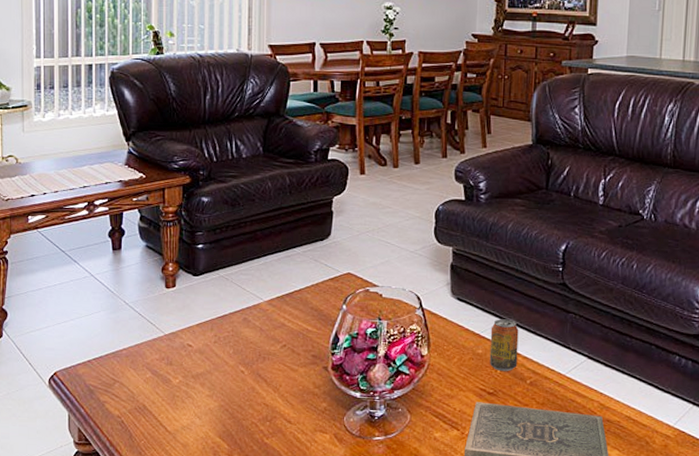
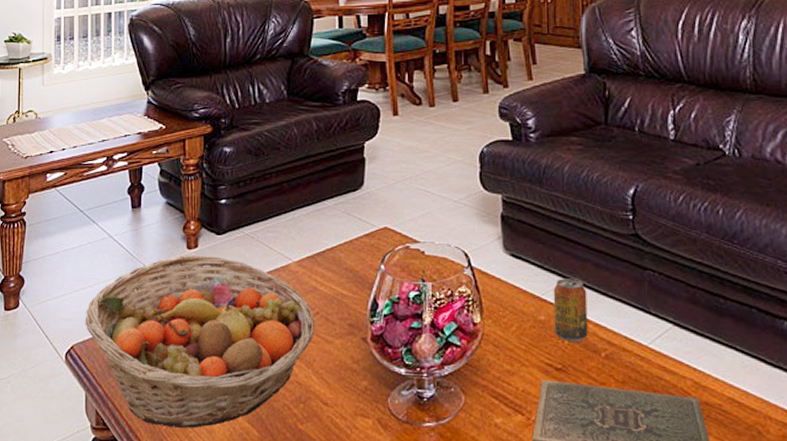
fruit basket: none [67,293,281,443] -> present [85,255,314,429]

